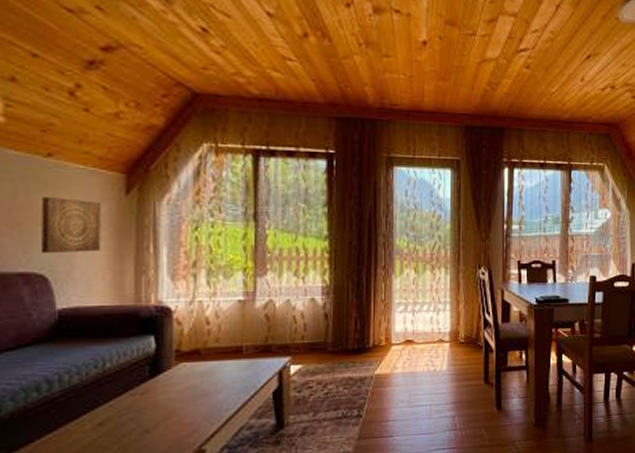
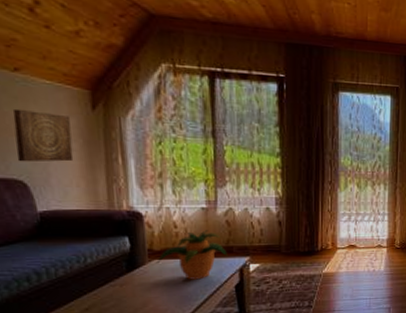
potted plant: none [184,326,266,386] -> present [156,230,228,280]

